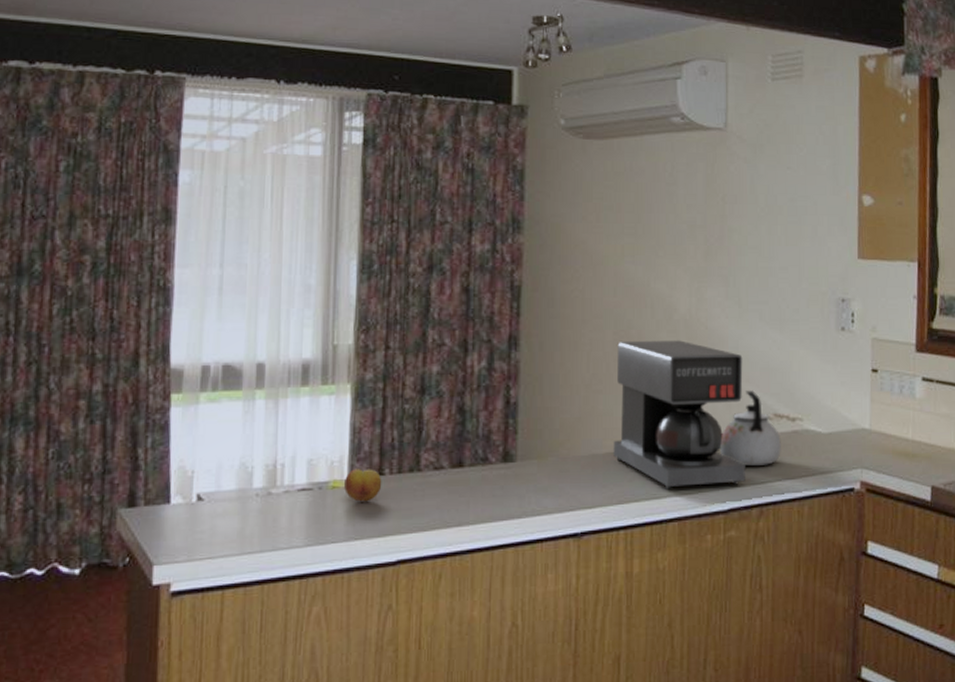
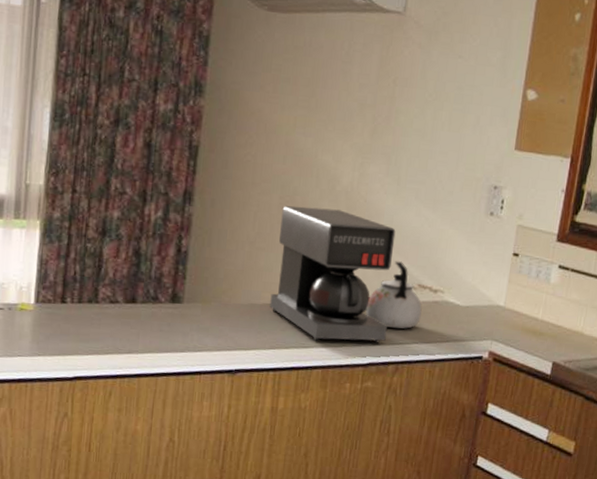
fruit: present [343,469,382,502] -> none [30,295,64,325]

